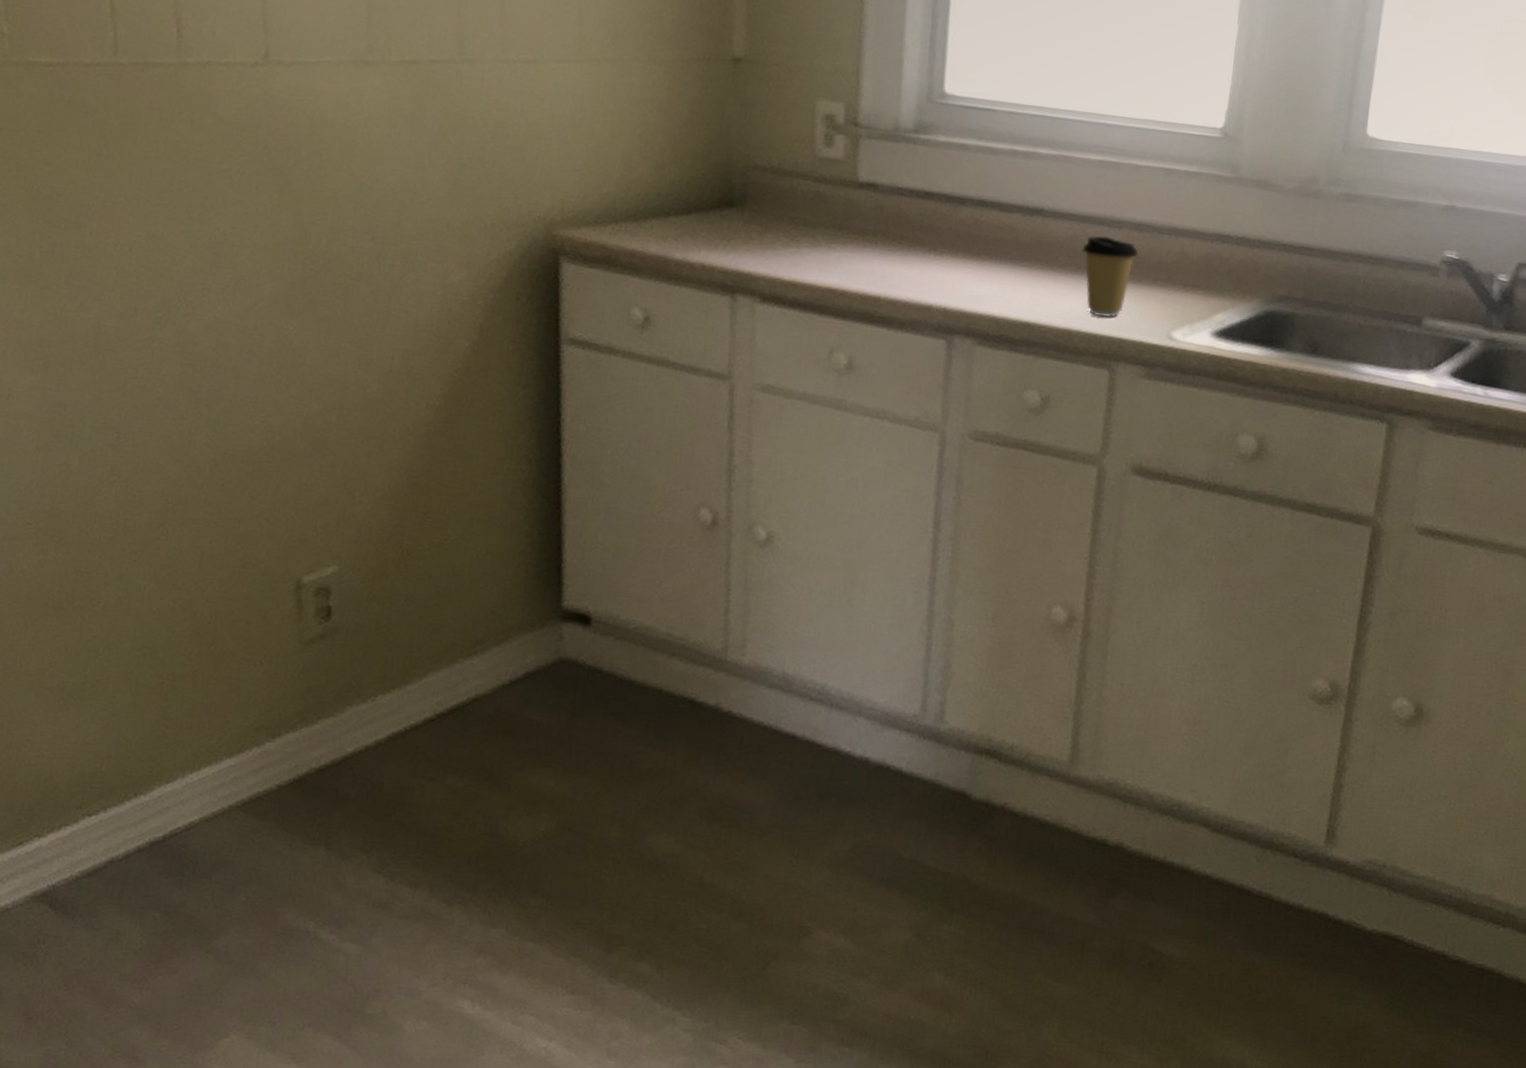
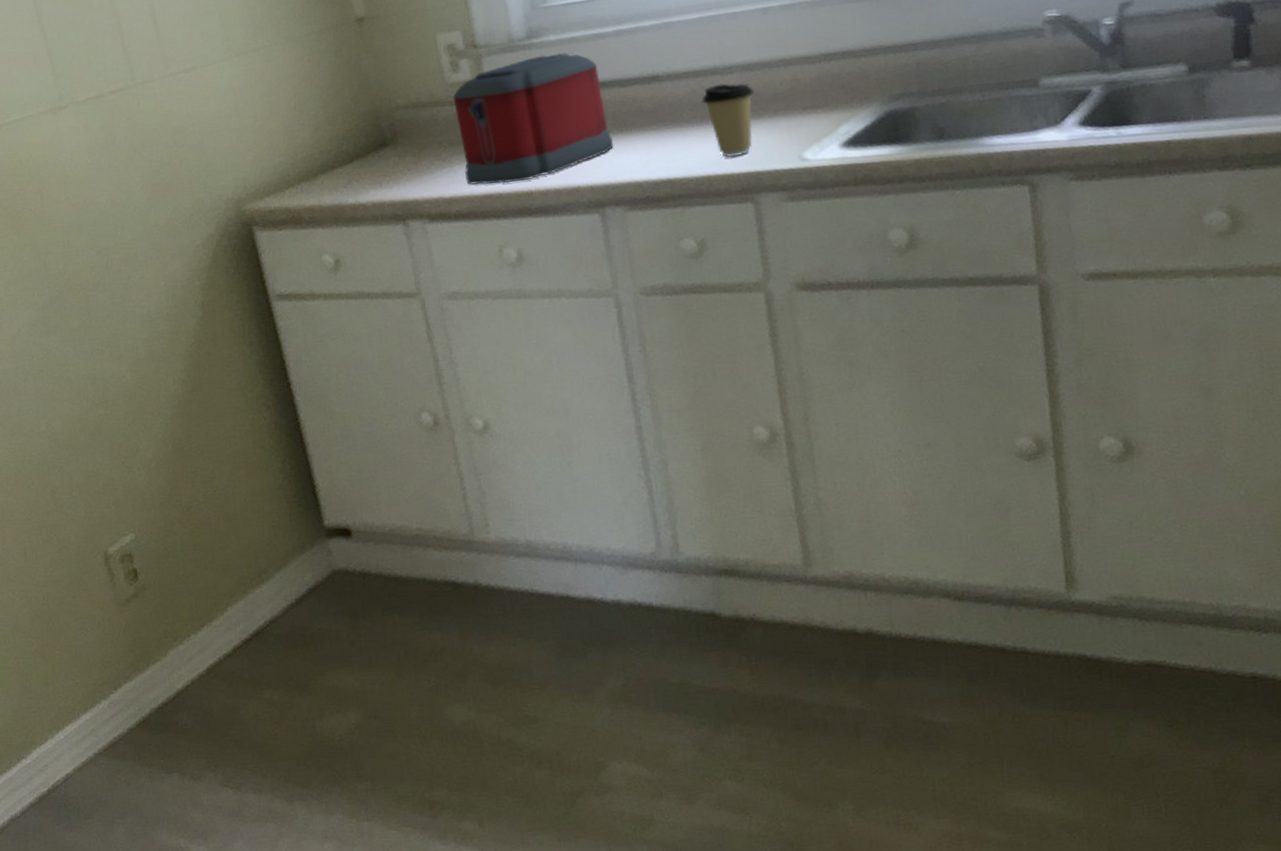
toaster: none [811,153,982,285] -> present [453,52,614,185]

